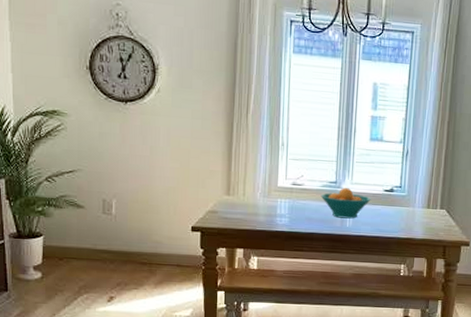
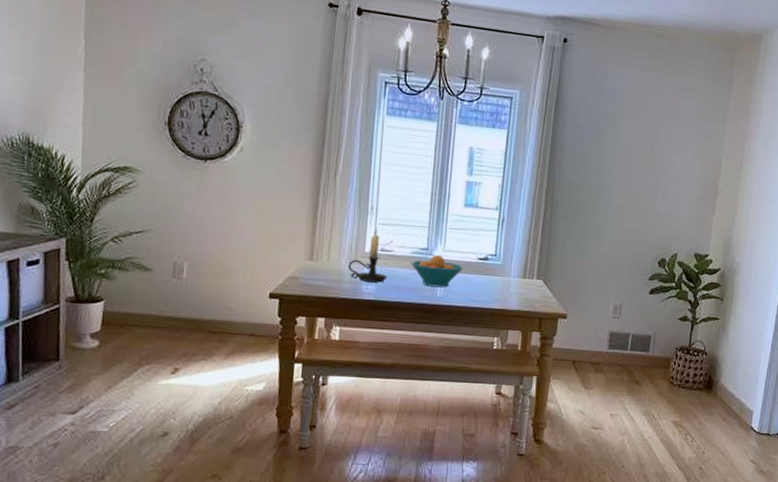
candle holder: none [262,163,300,215] -> present [348,228,387,283]

